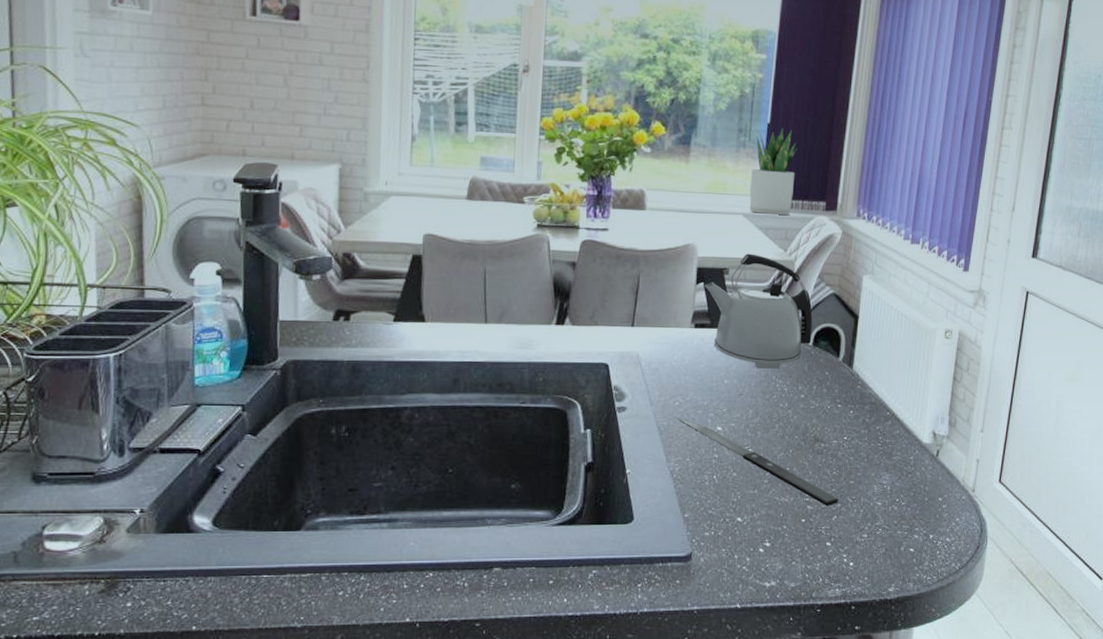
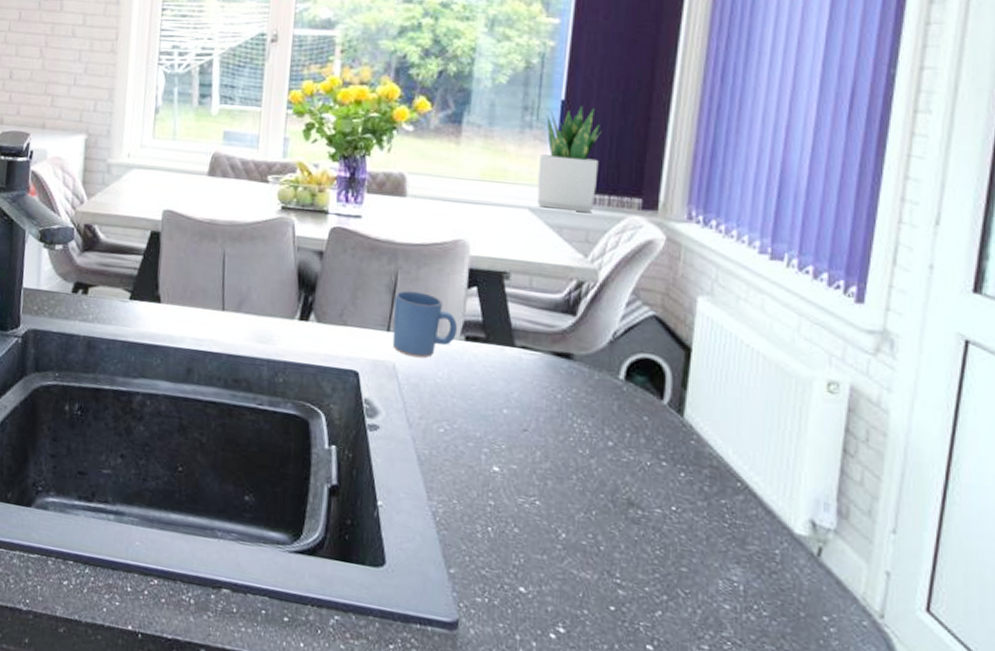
mug: none [636,291,689,346] -> present [392,290,458,359]
kitchen knife: present [676,417,838,507] -> none [440,447,664,597]
kettle: present [705,253,813,369] -> none [478,256,624,404]

